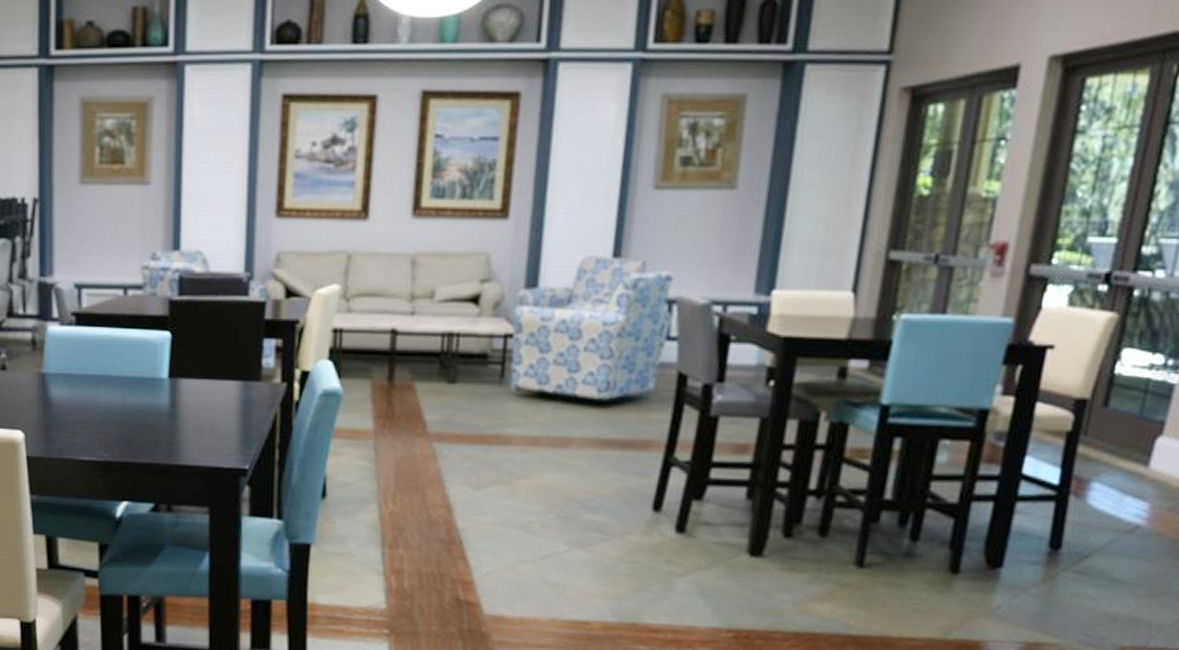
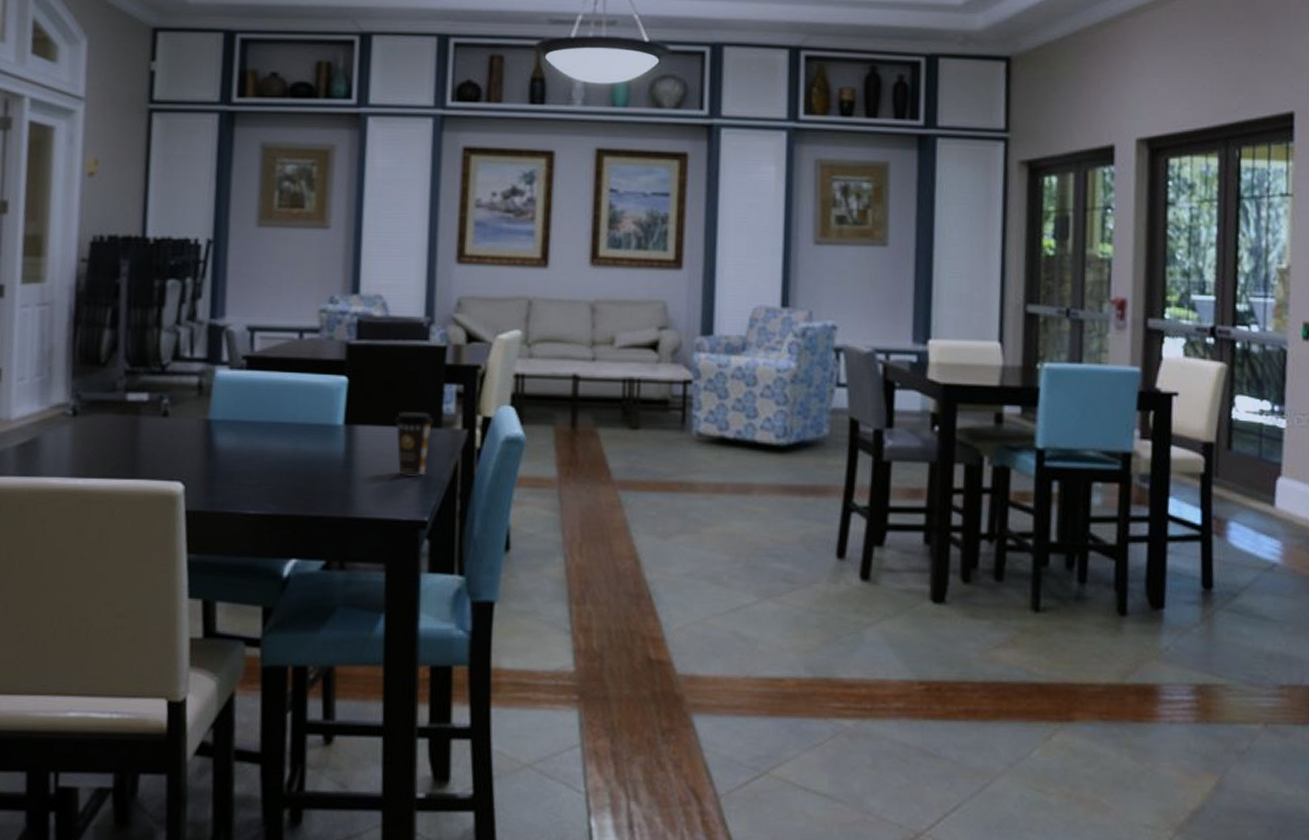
coffee cup: none [216,366,253,427] -> present [394,412,434,476]

